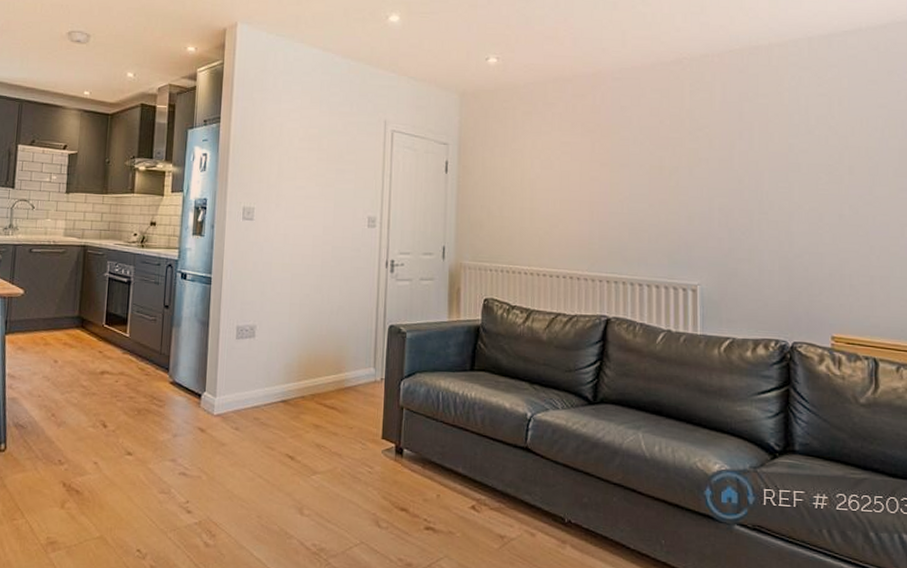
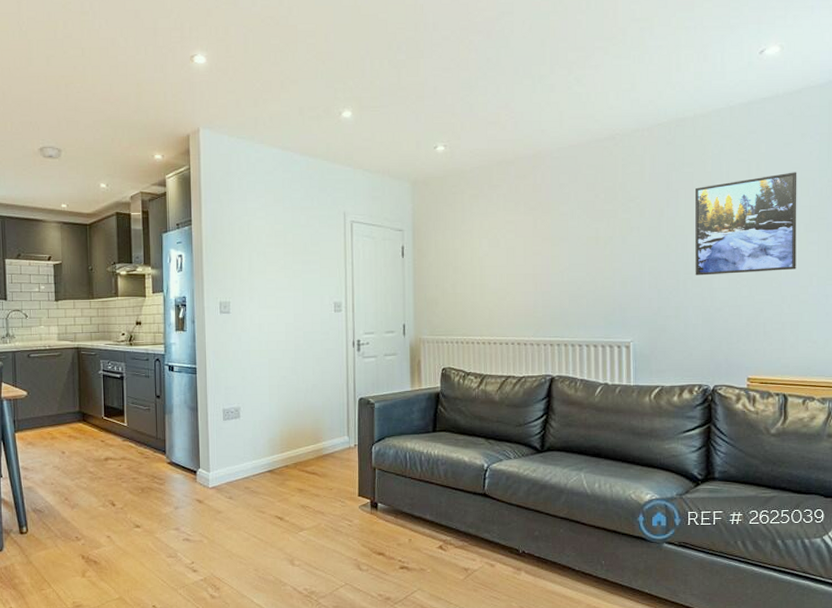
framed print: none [771,111,885,218] -> present [695,172,797,276]

